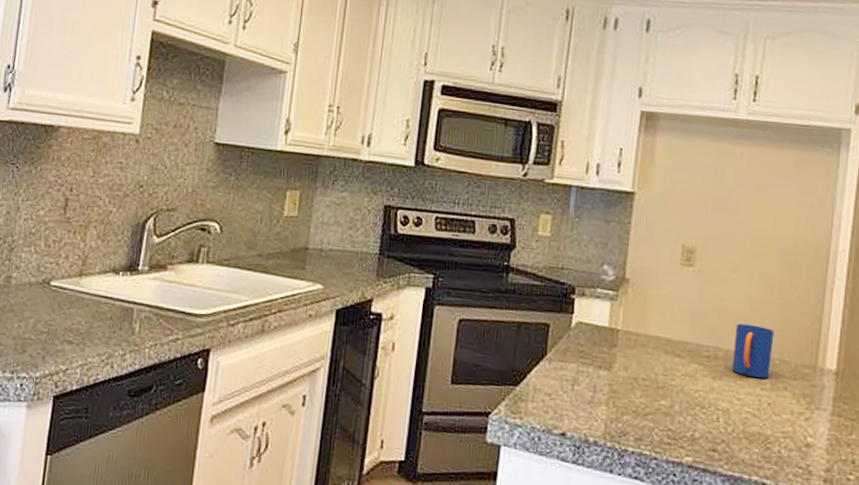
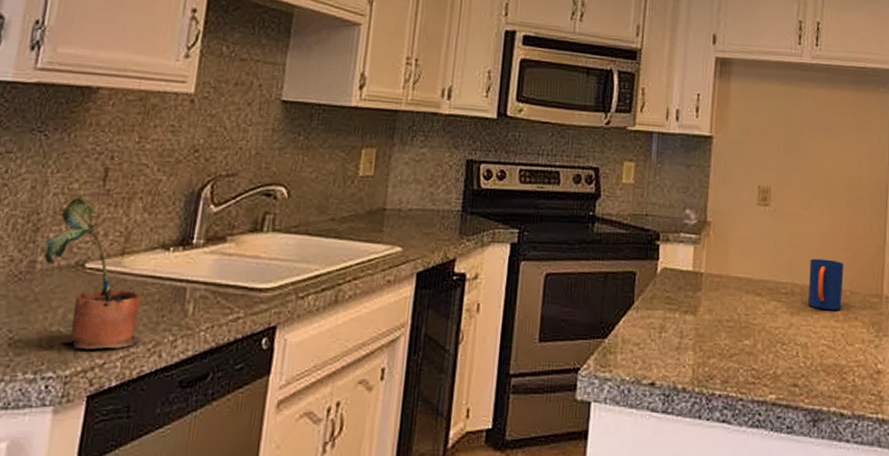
potted plant: none [17,223,97,357] -> present [43,197,142,349]

